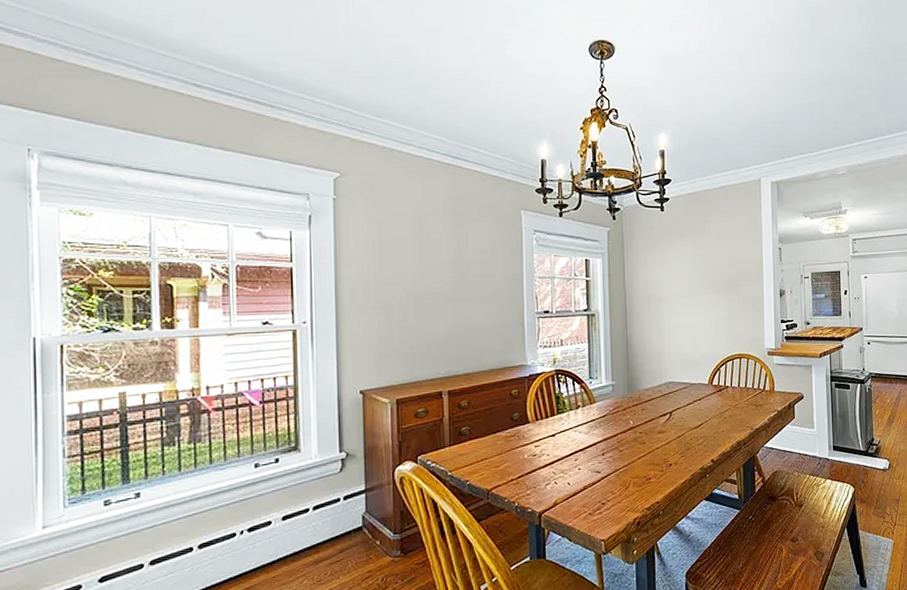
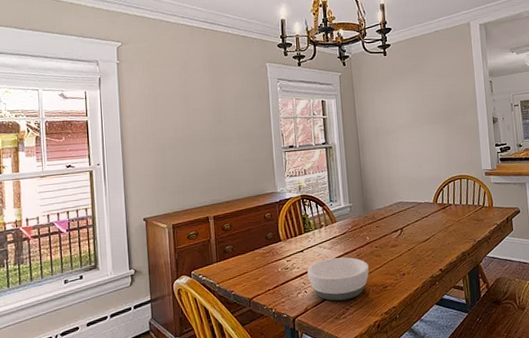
bowl: none [559,443,632,494] -> present [307,257,370,301]

